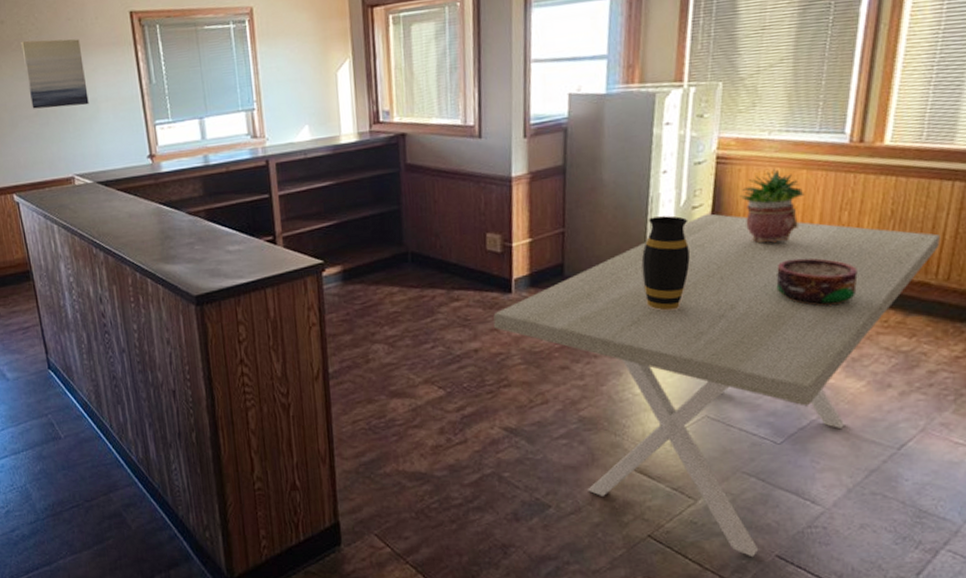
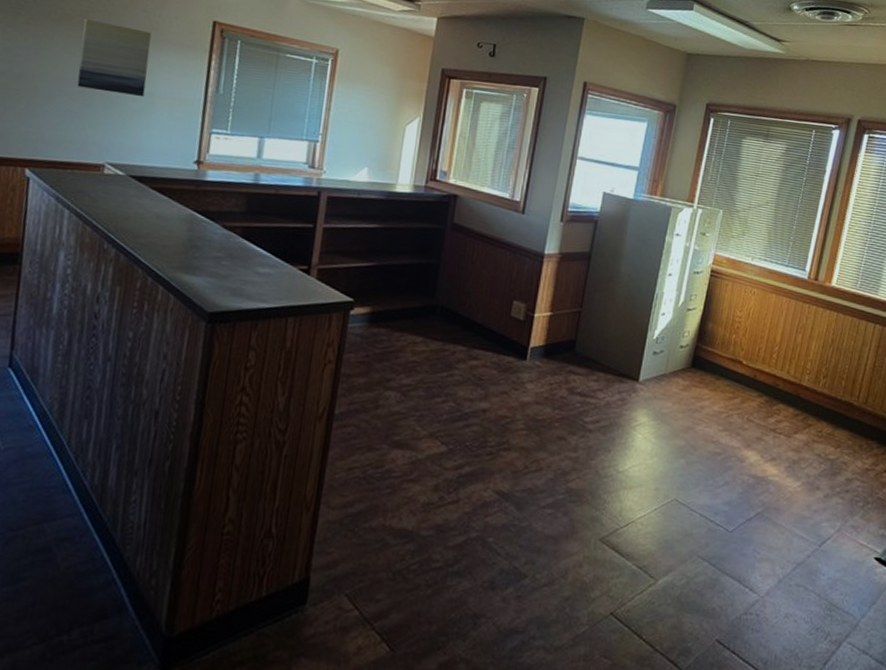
dining table: present [493,213,940,558] -> none [505,317,863,641]
vase: present [641,215,691,311] -> none [639,312,683,397]
potted plant: present [739,168,804,244] -> none [724,288,772,352]
bowl: present [776,258,858,307] -> none [743,367,804,413]

